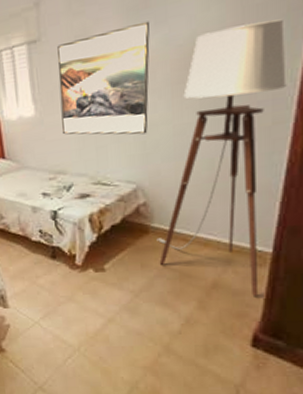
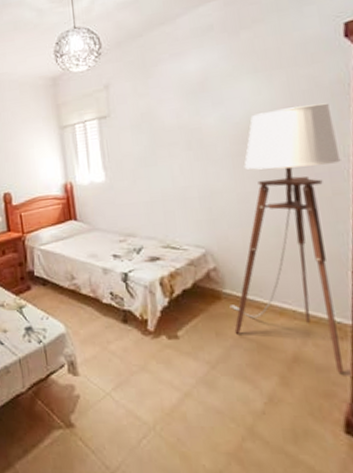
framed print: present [57,21,150,135] -> none [125,102,213,202]

